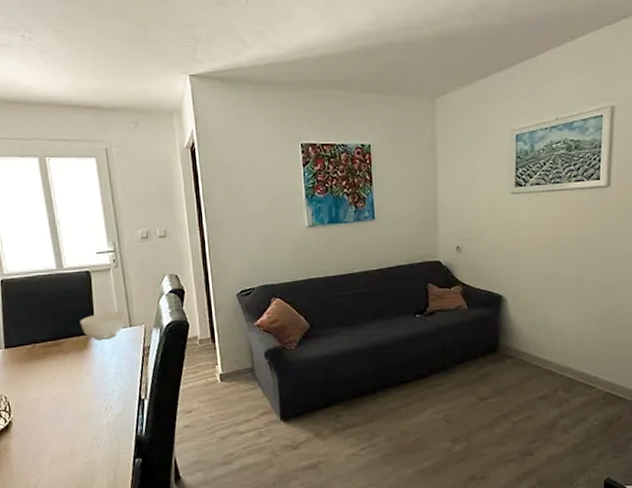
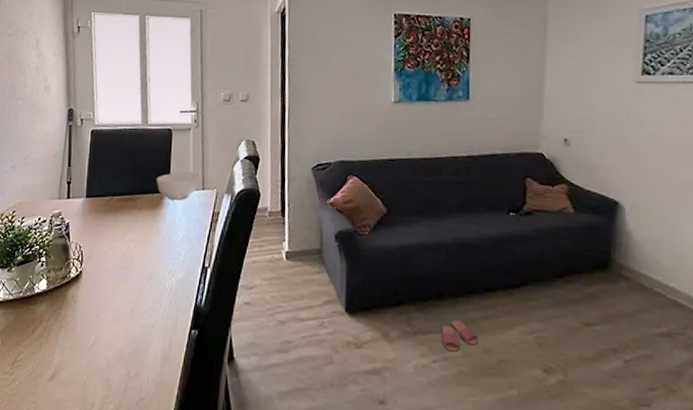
slippers: none [366,411,398,439] -> present [441,319,478,352]

